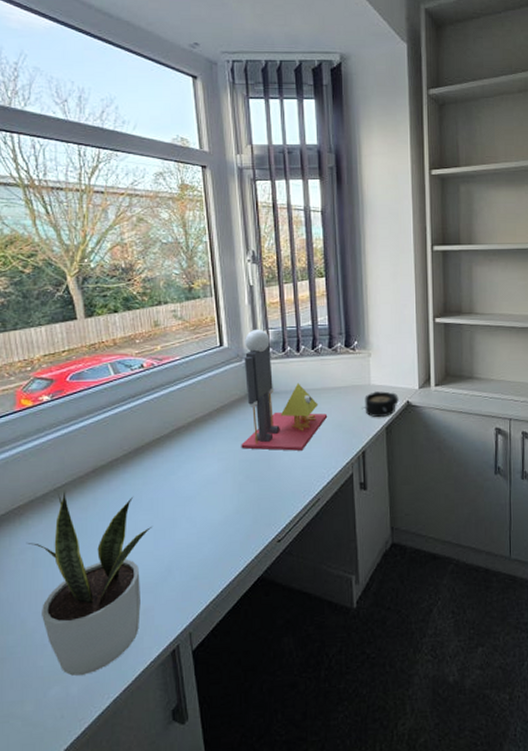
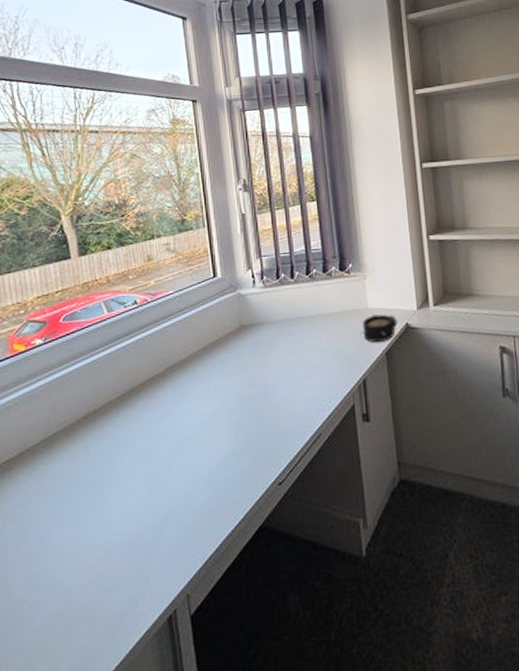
potted plant: present [26,490,152,676] -> none [15,439,146,652]
desk lamp: present [241,330,328,451] -> none [237,258,326,384]

